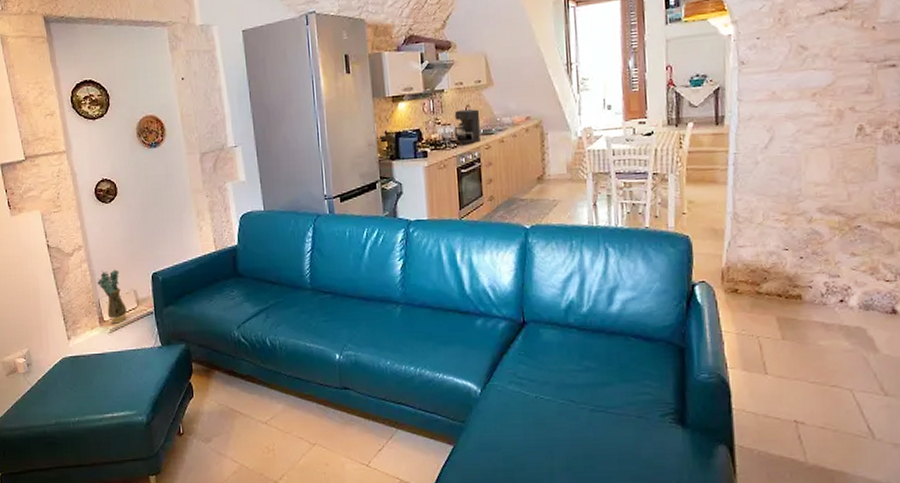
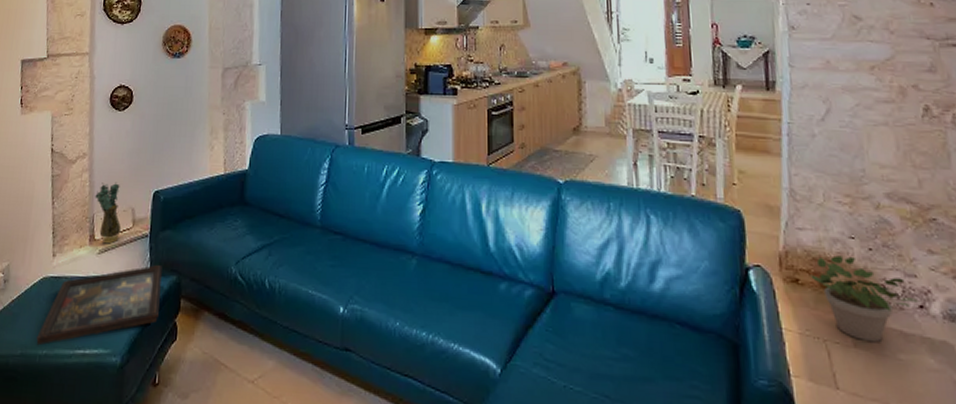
decorative tray: none [67,337,174,415] -> present [36,265,162,346]
coffee maker: present [452,109,481,145] -> none [484,49,515,86]
potted plant: none [747,265,841,335] -> present [809,255,920,343]

